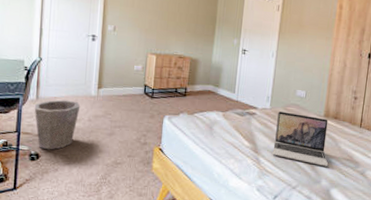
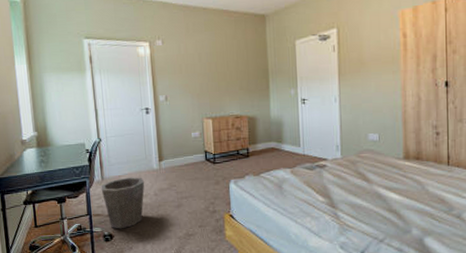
laptop: present [272,111,329,167] -> none [351,159,417,214]

